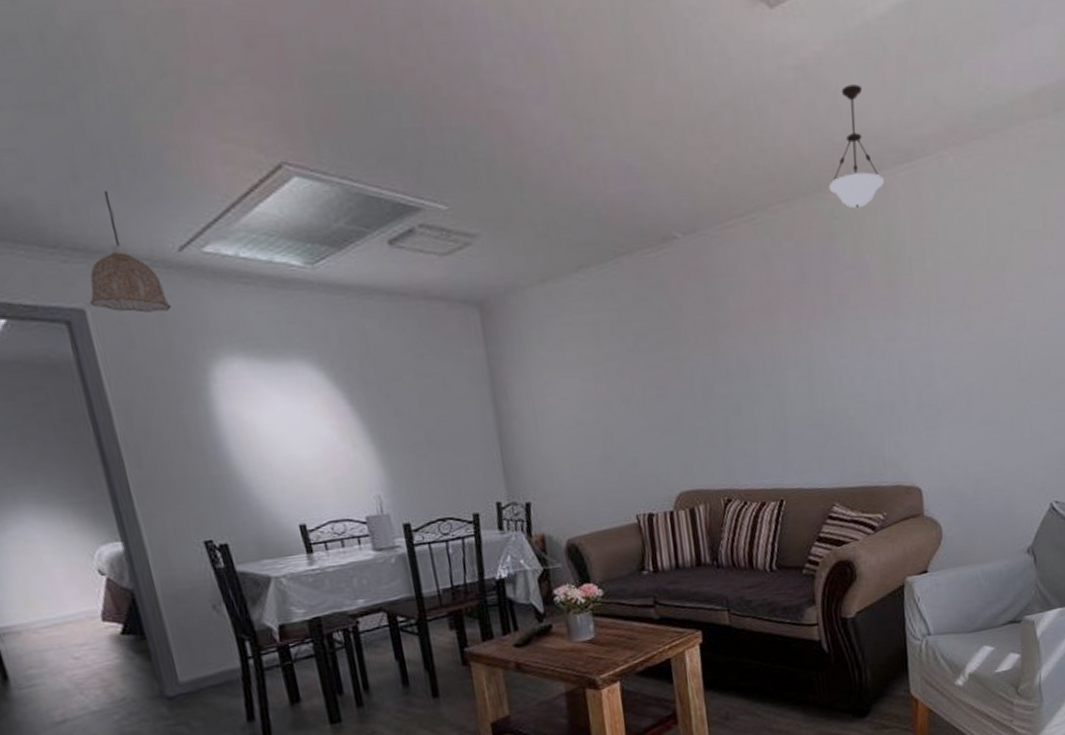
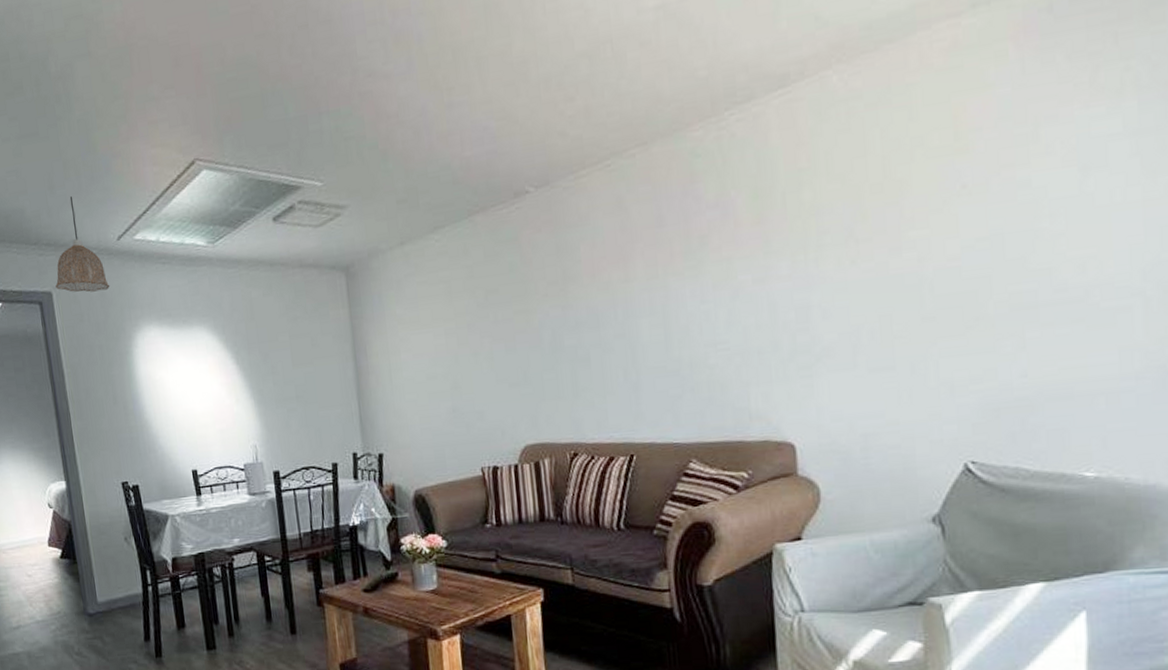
pendant light: present [829,84,884,209] -> none [690,14,754,145]

